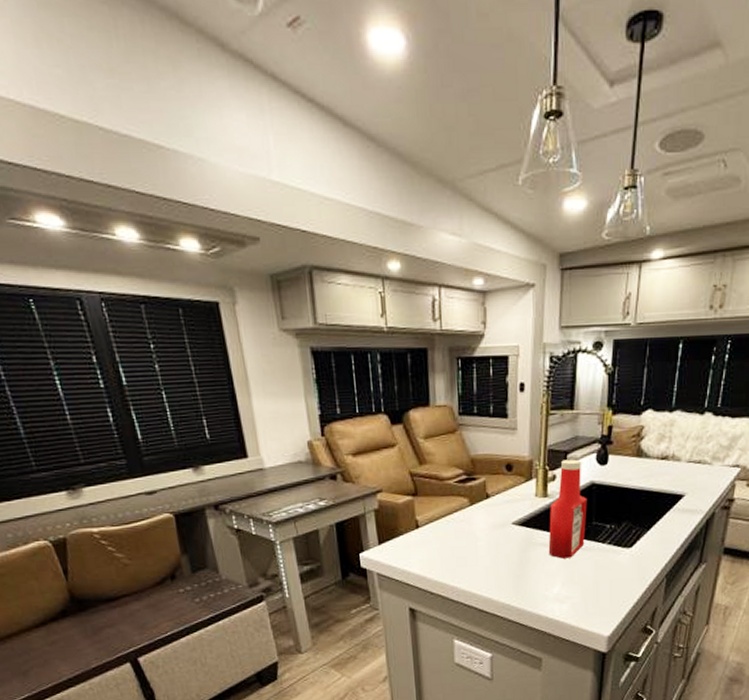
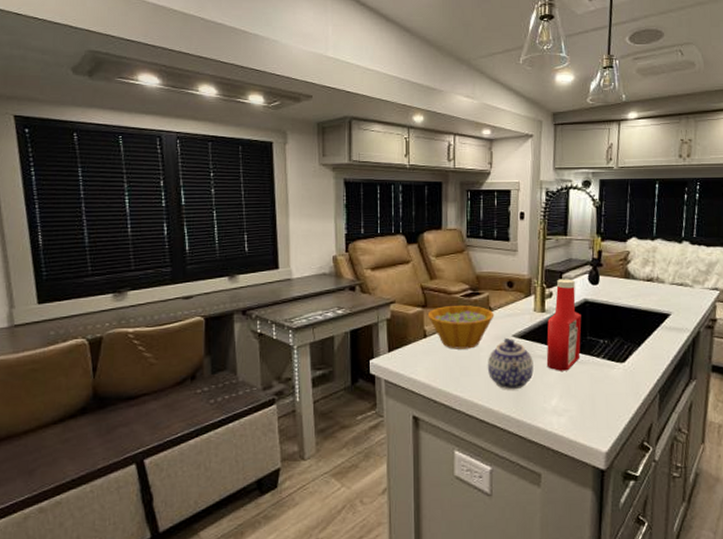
bowl: none [419,492,492,540] -> present [428,305,495,349]
teapot: none [485,526,535,580] -> present [487,338,534,390]

